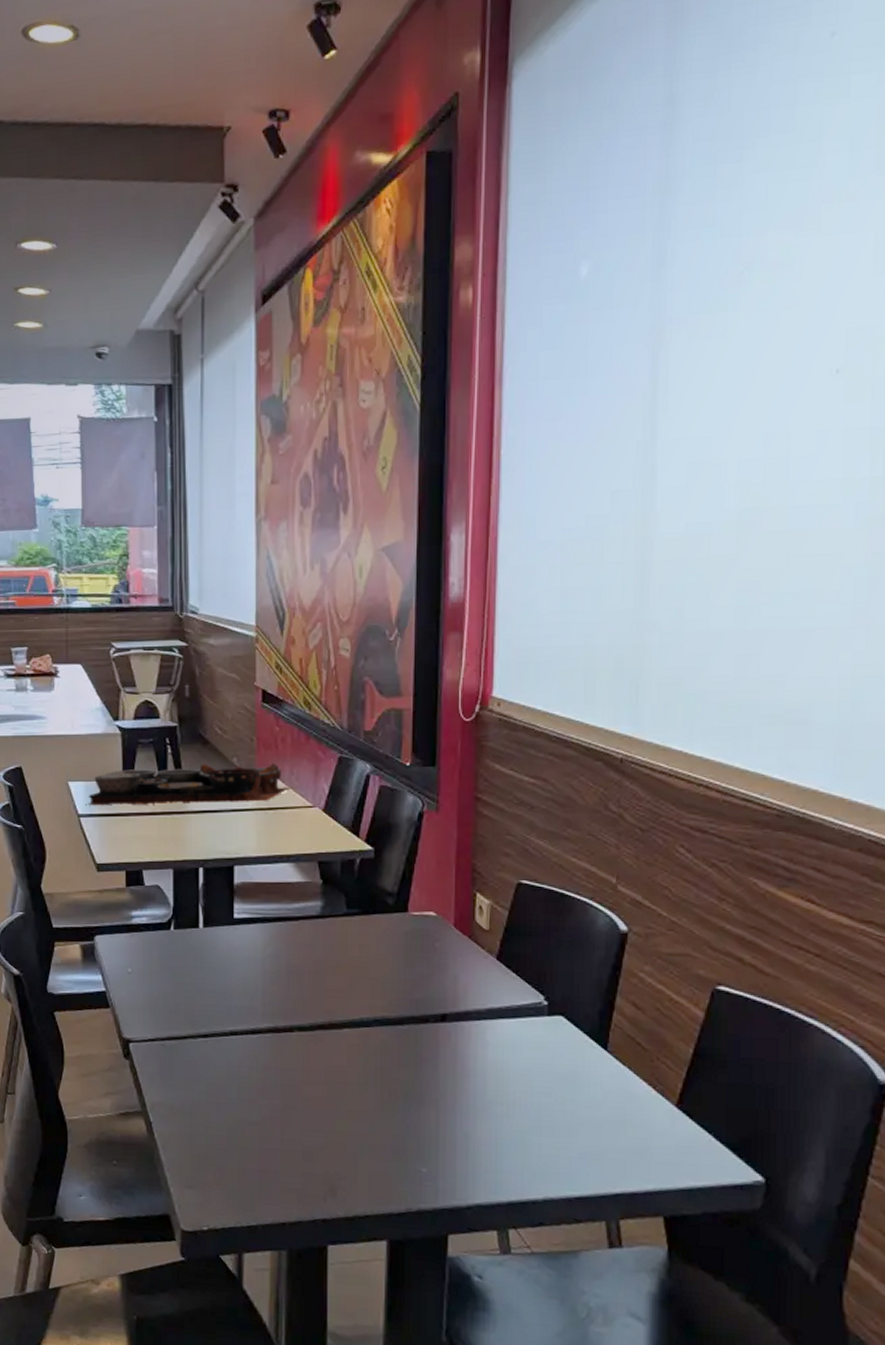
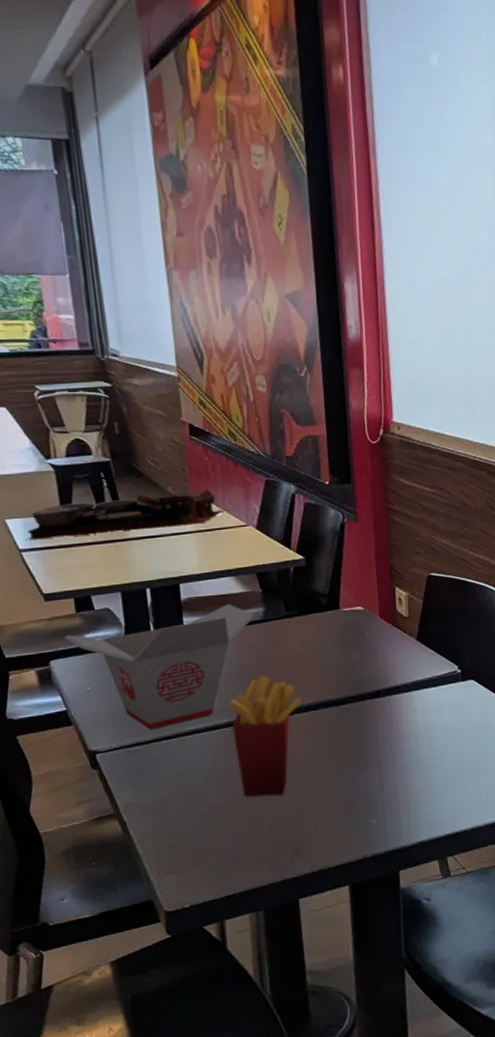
takeout container: none [111,893,311,1024] -> present [64,604,255,730]
french fries: none [273,978,355,1120] -> present [229,675,303,797]

